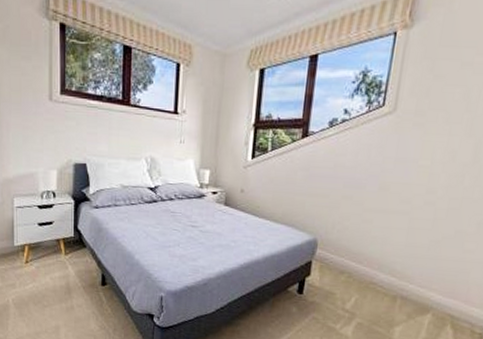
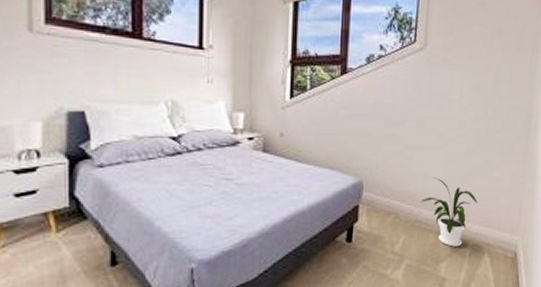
house plant: none [376,241,444,314] -> present [420,176,478,247]

